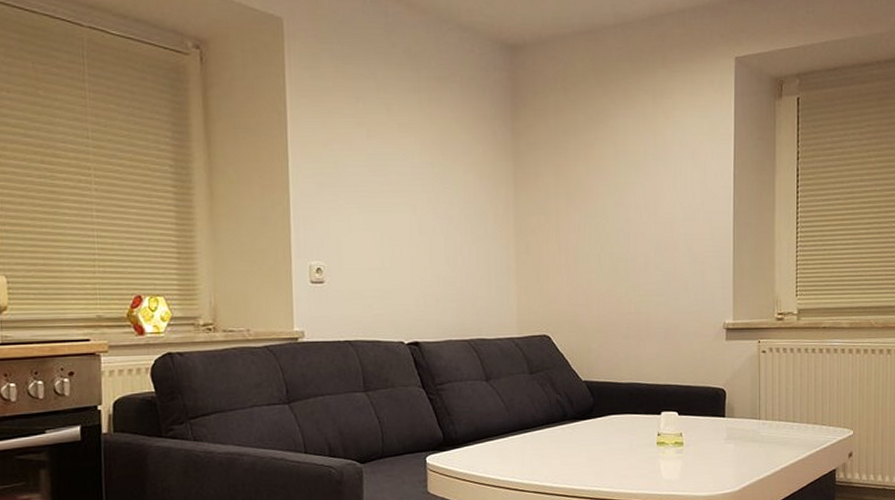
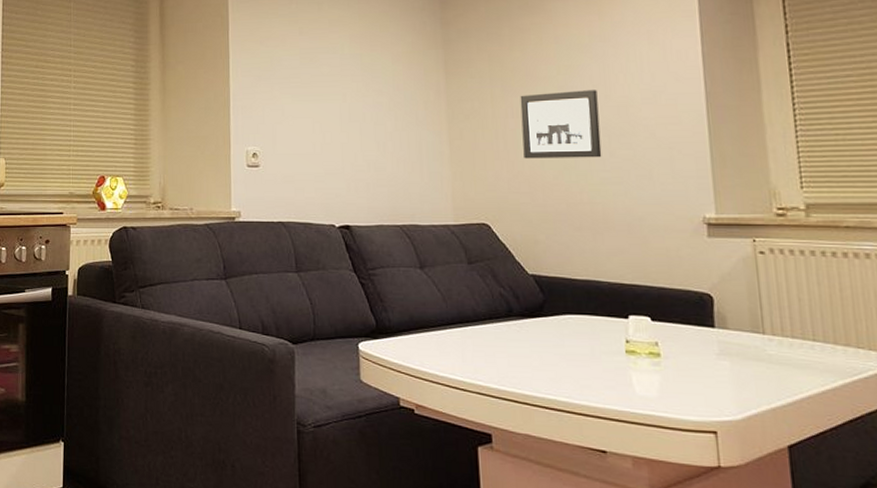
wall art: none [582,207,649,272] -> present [520,90,602,159]

